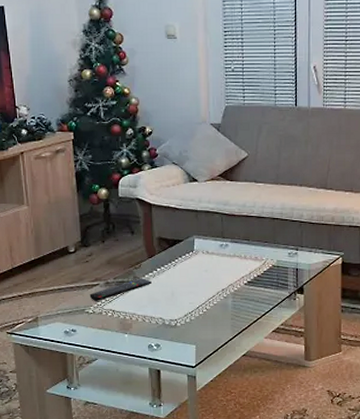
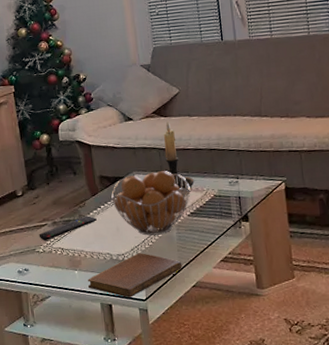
notebook: none [138,319,235,365] -> present [88,253,183,299]
fruit basket: none [168,237,250,302] -> present [110,171,191,236]
candle holder: none [224,185,254,259] -> present [163,120,194,191]

